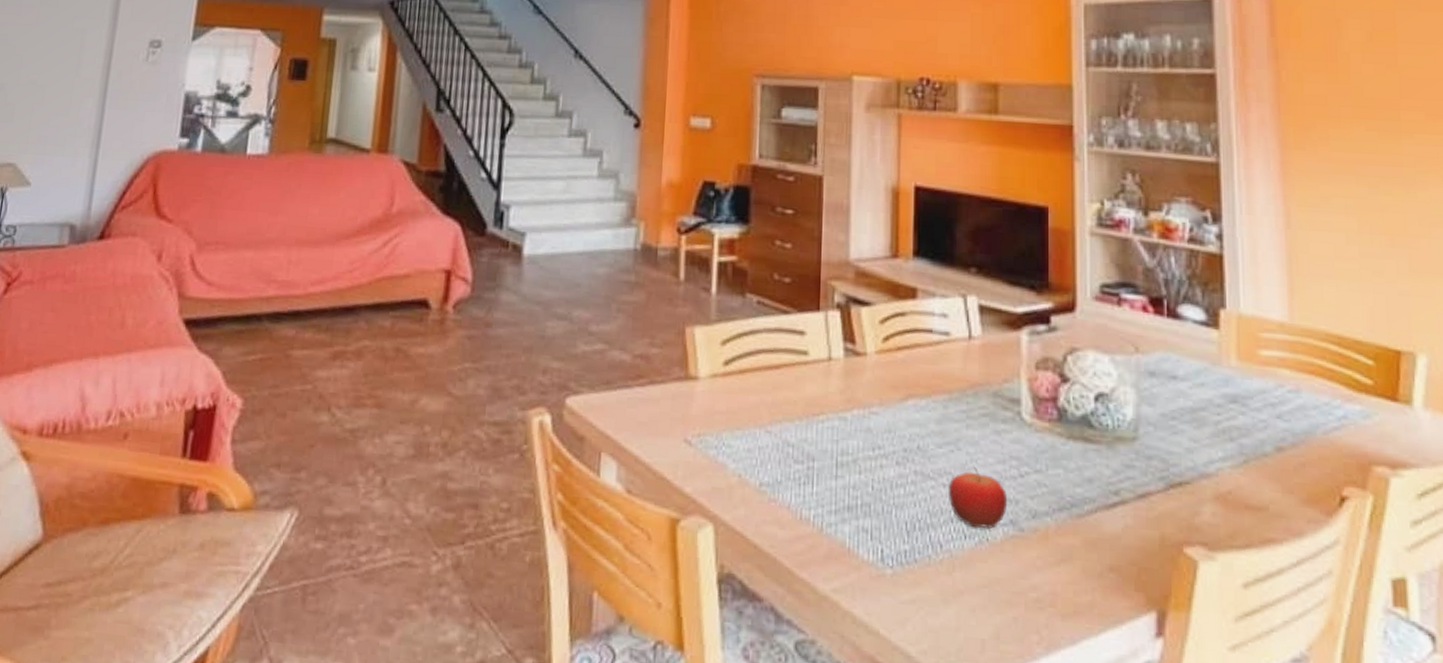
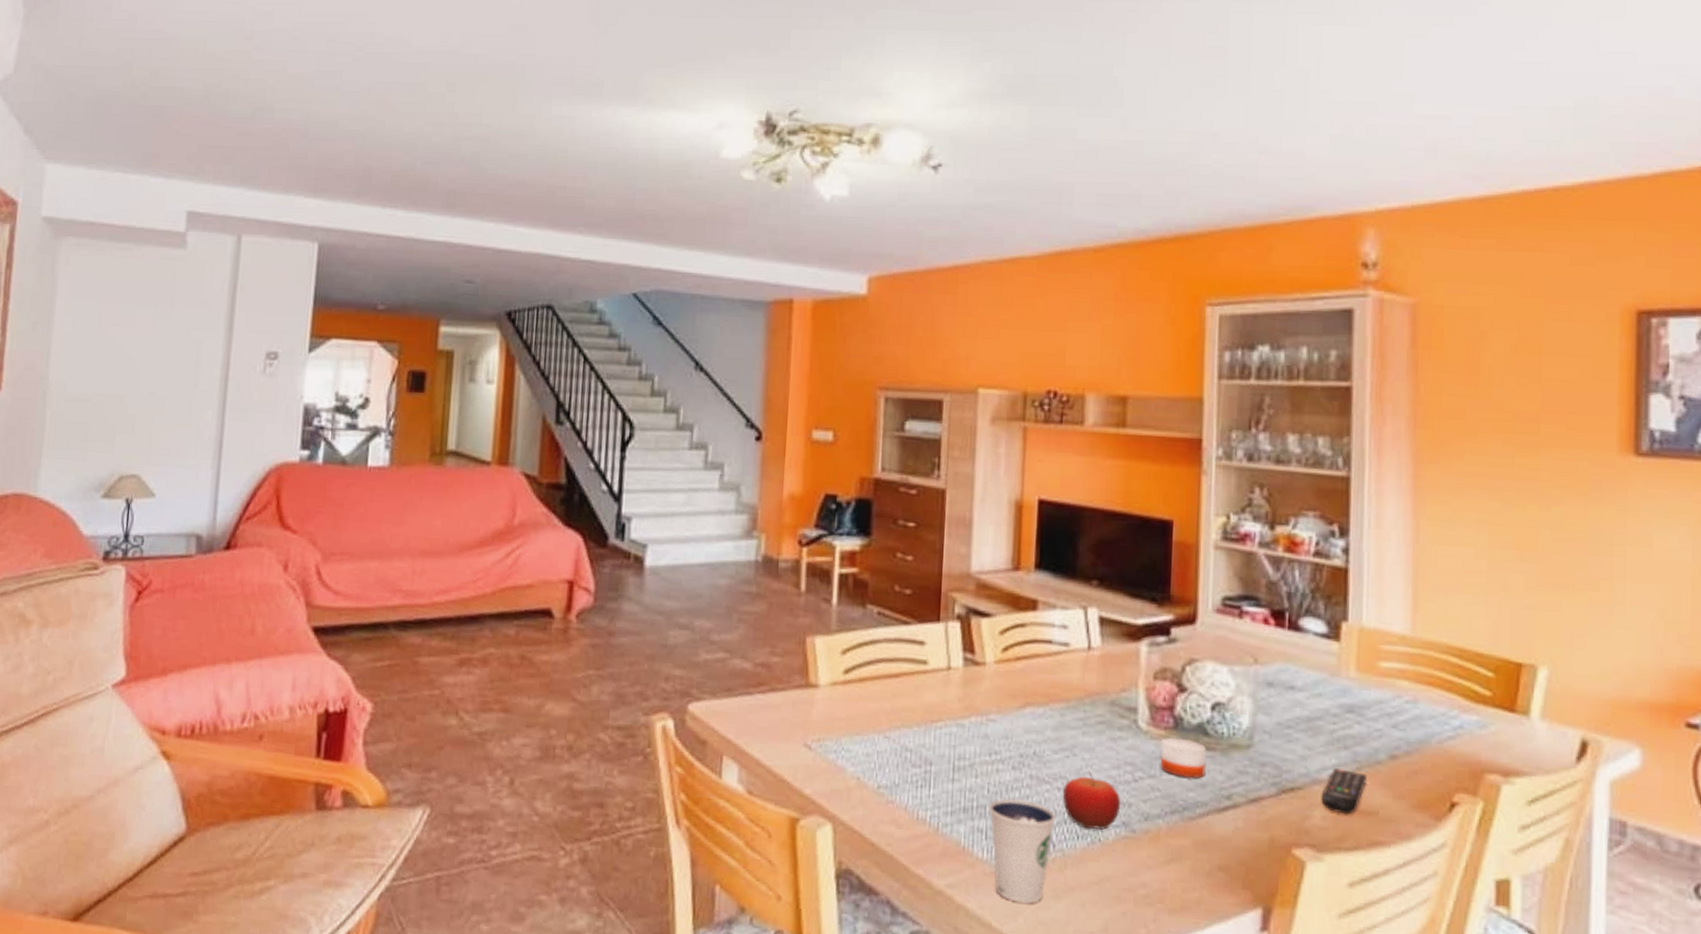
dixie cup: none [874,495,943,609] -> present [989,798,1057,904]
candle: none [1046,429,1092,473] -> present [1160,736,1207,779]
remote control: none [1210,461,1256,511] -> present [1321,768,1368,815]

